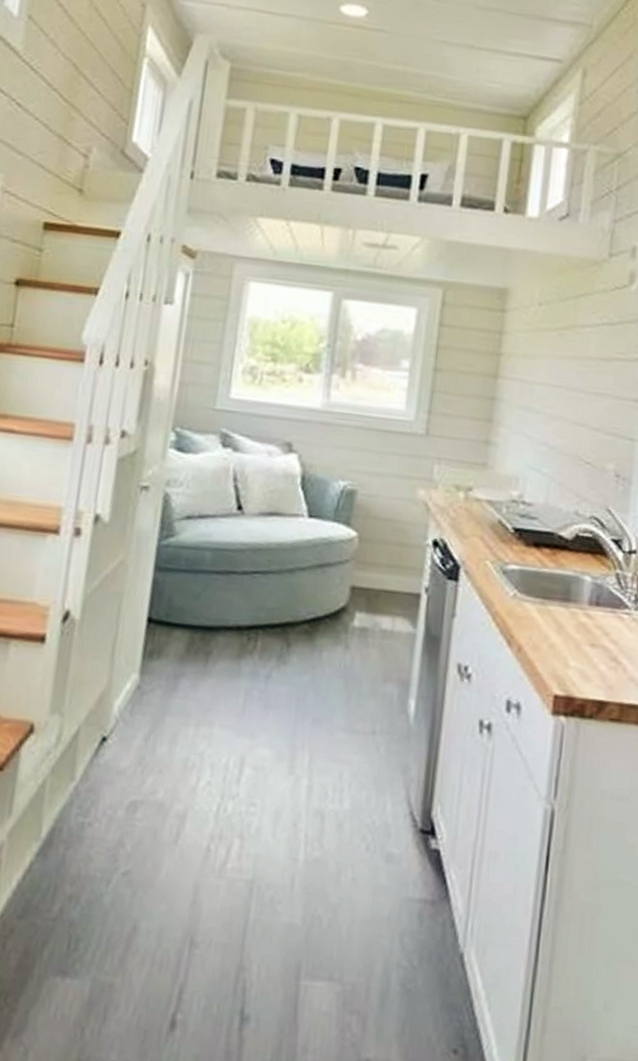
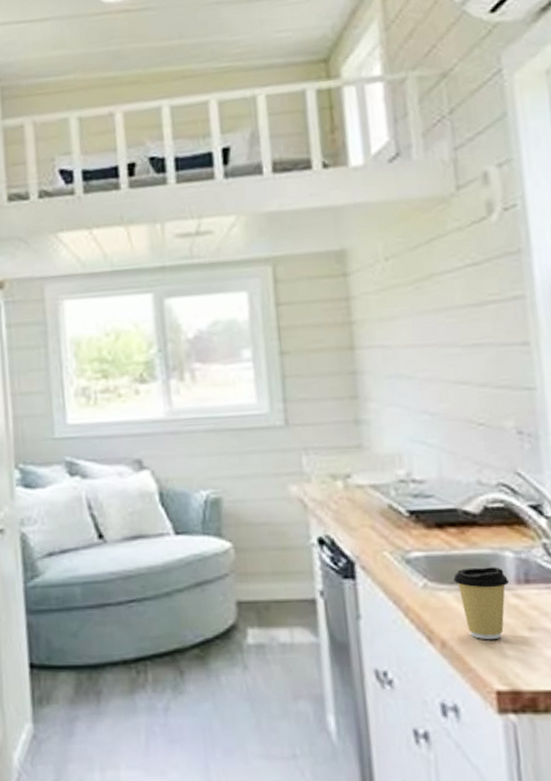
coffee cup: none [539,585,583,651] -> present [453,567,509,640]

